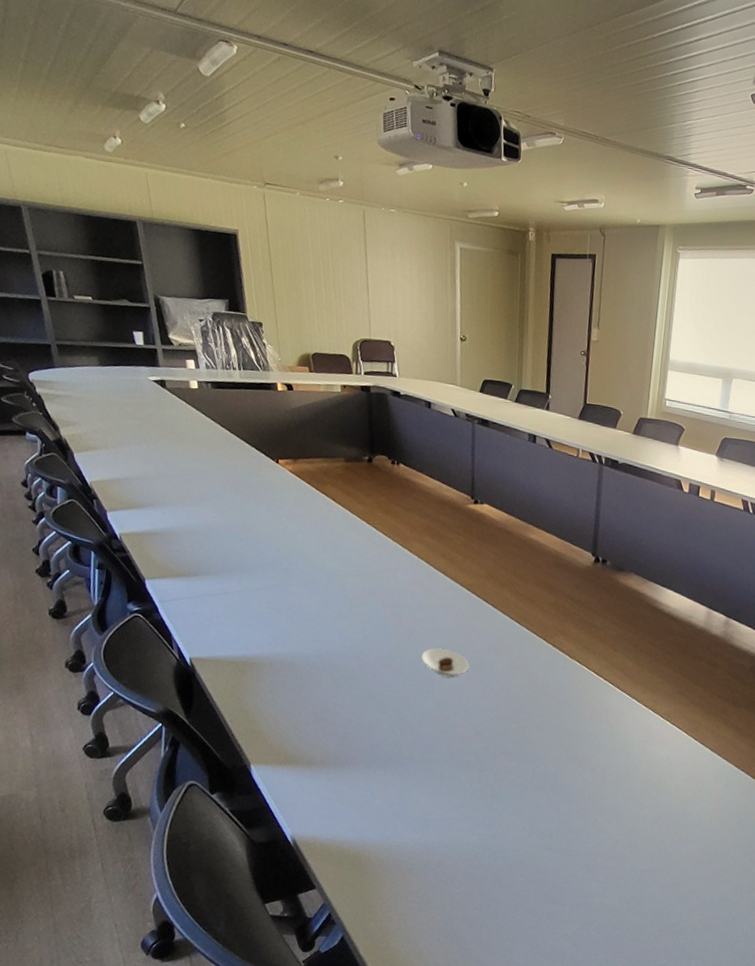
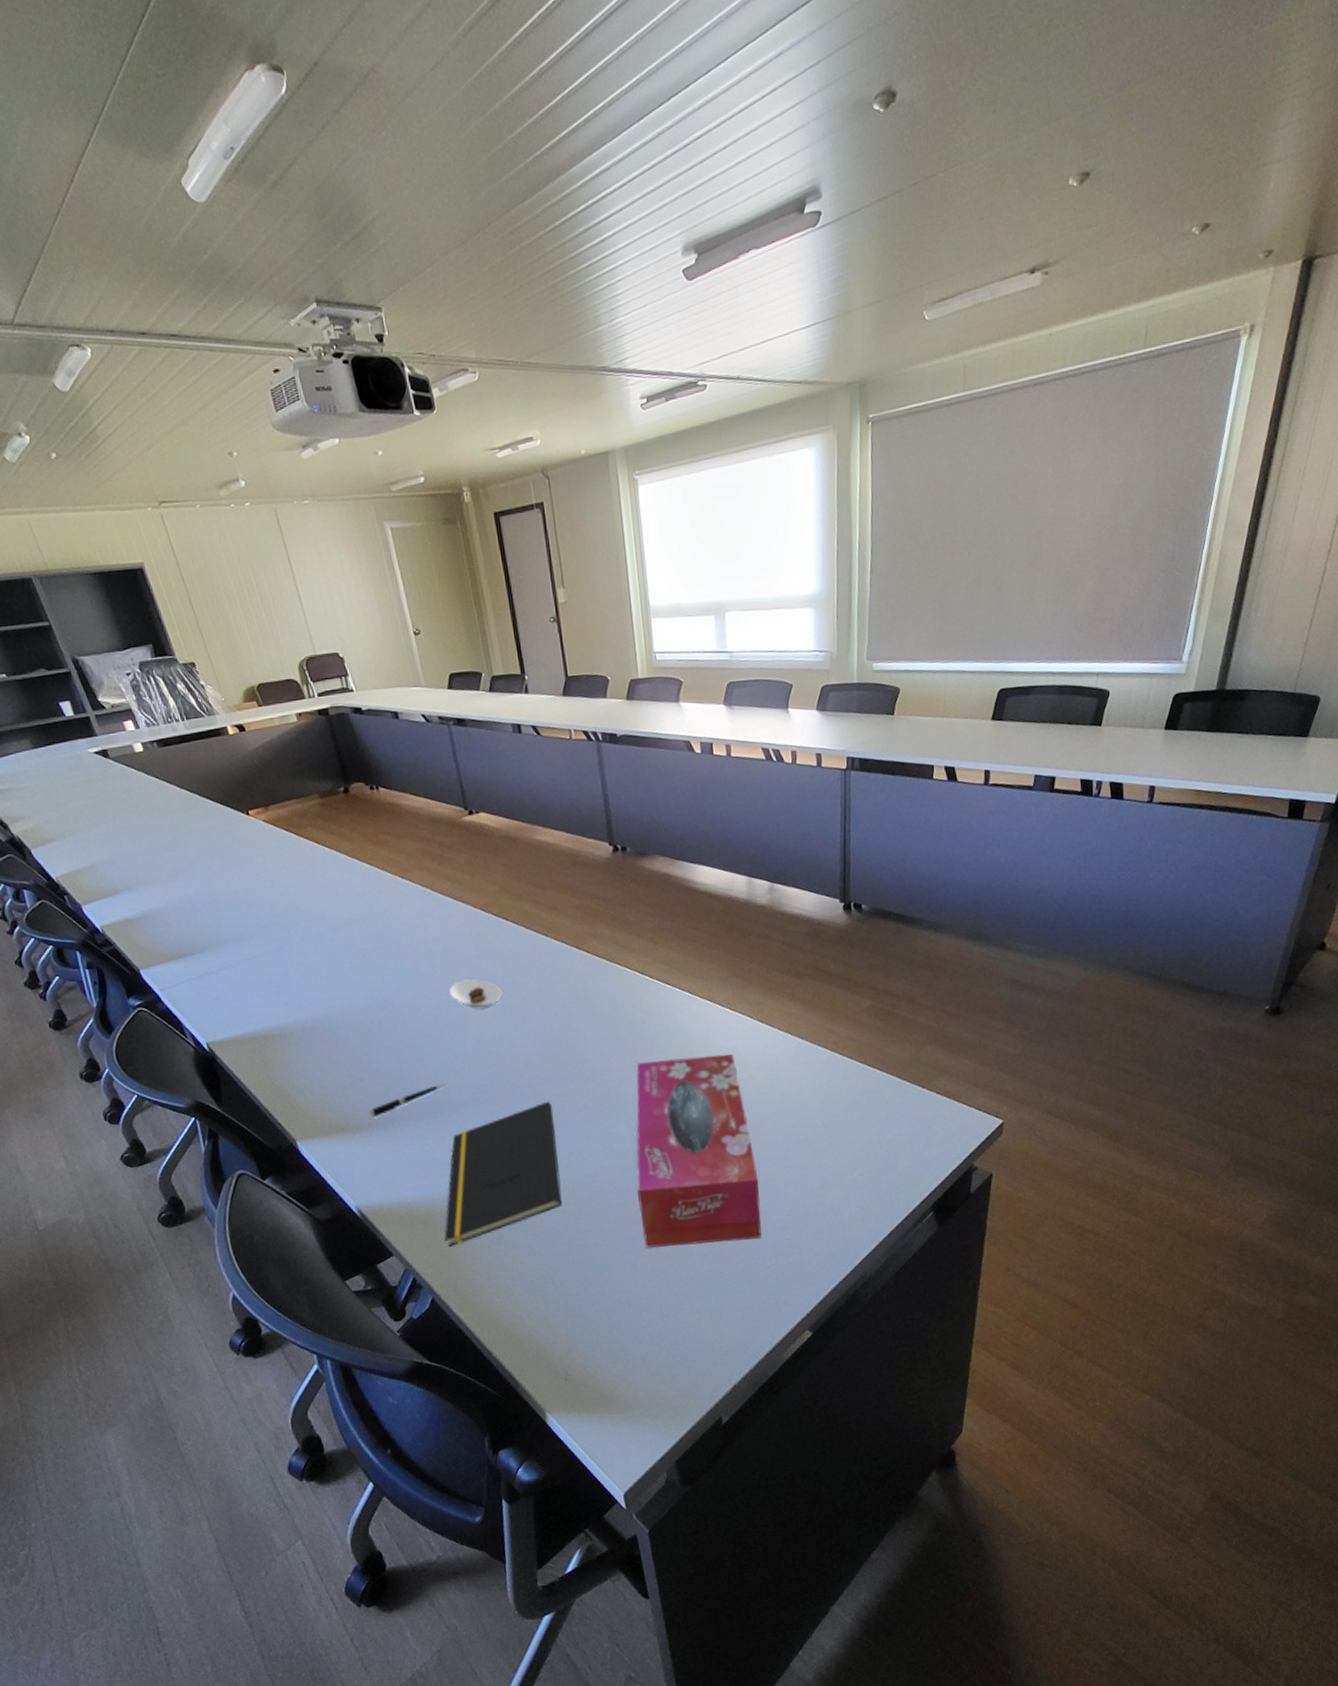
pen: none [324,738,400,757] -> present [369,1084,447,1118]
notepad: none [367,772,493,890] -> present [444,1101,563,1247]
tissue box: none [549,754,665,938] -> present [636,1054,762,1249]

